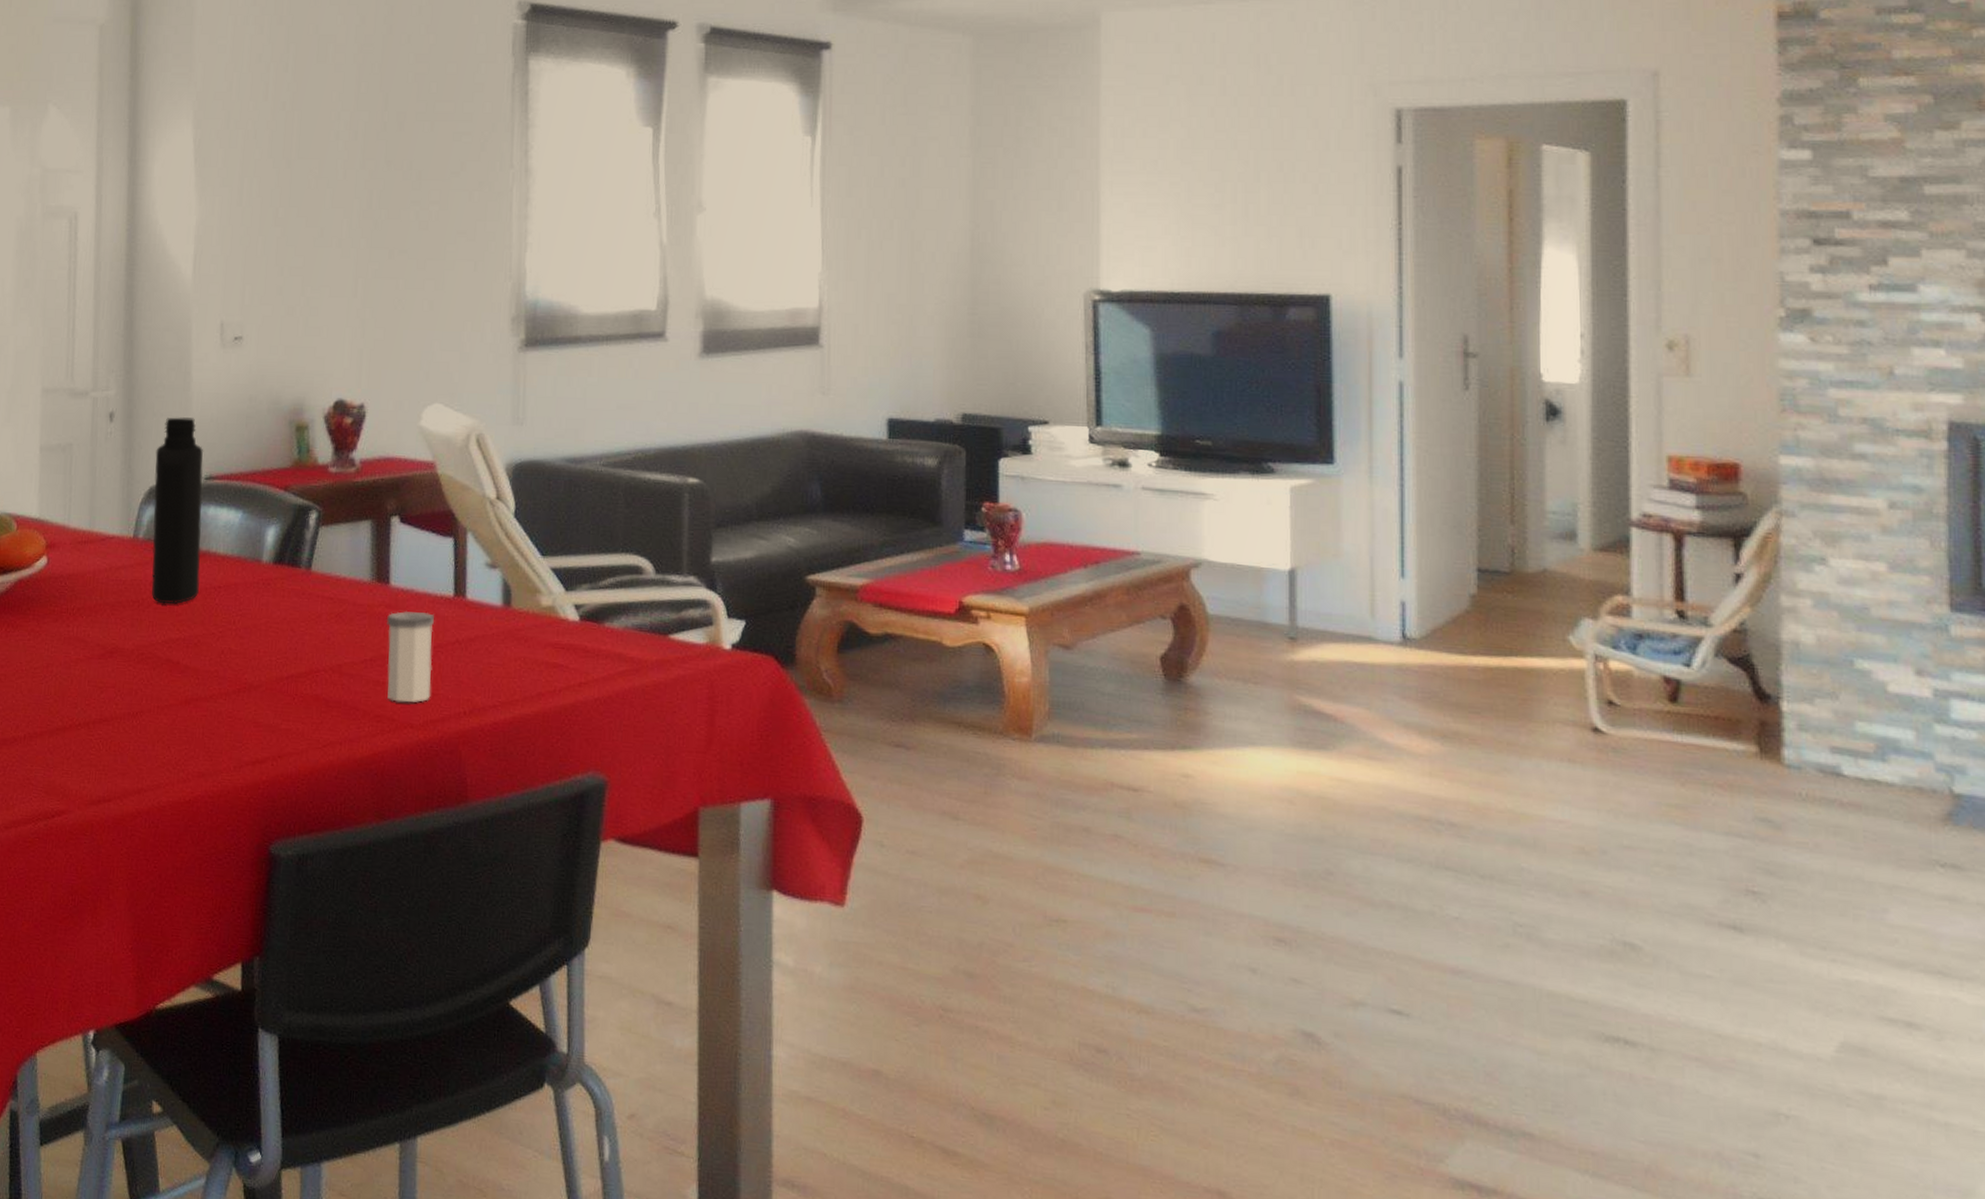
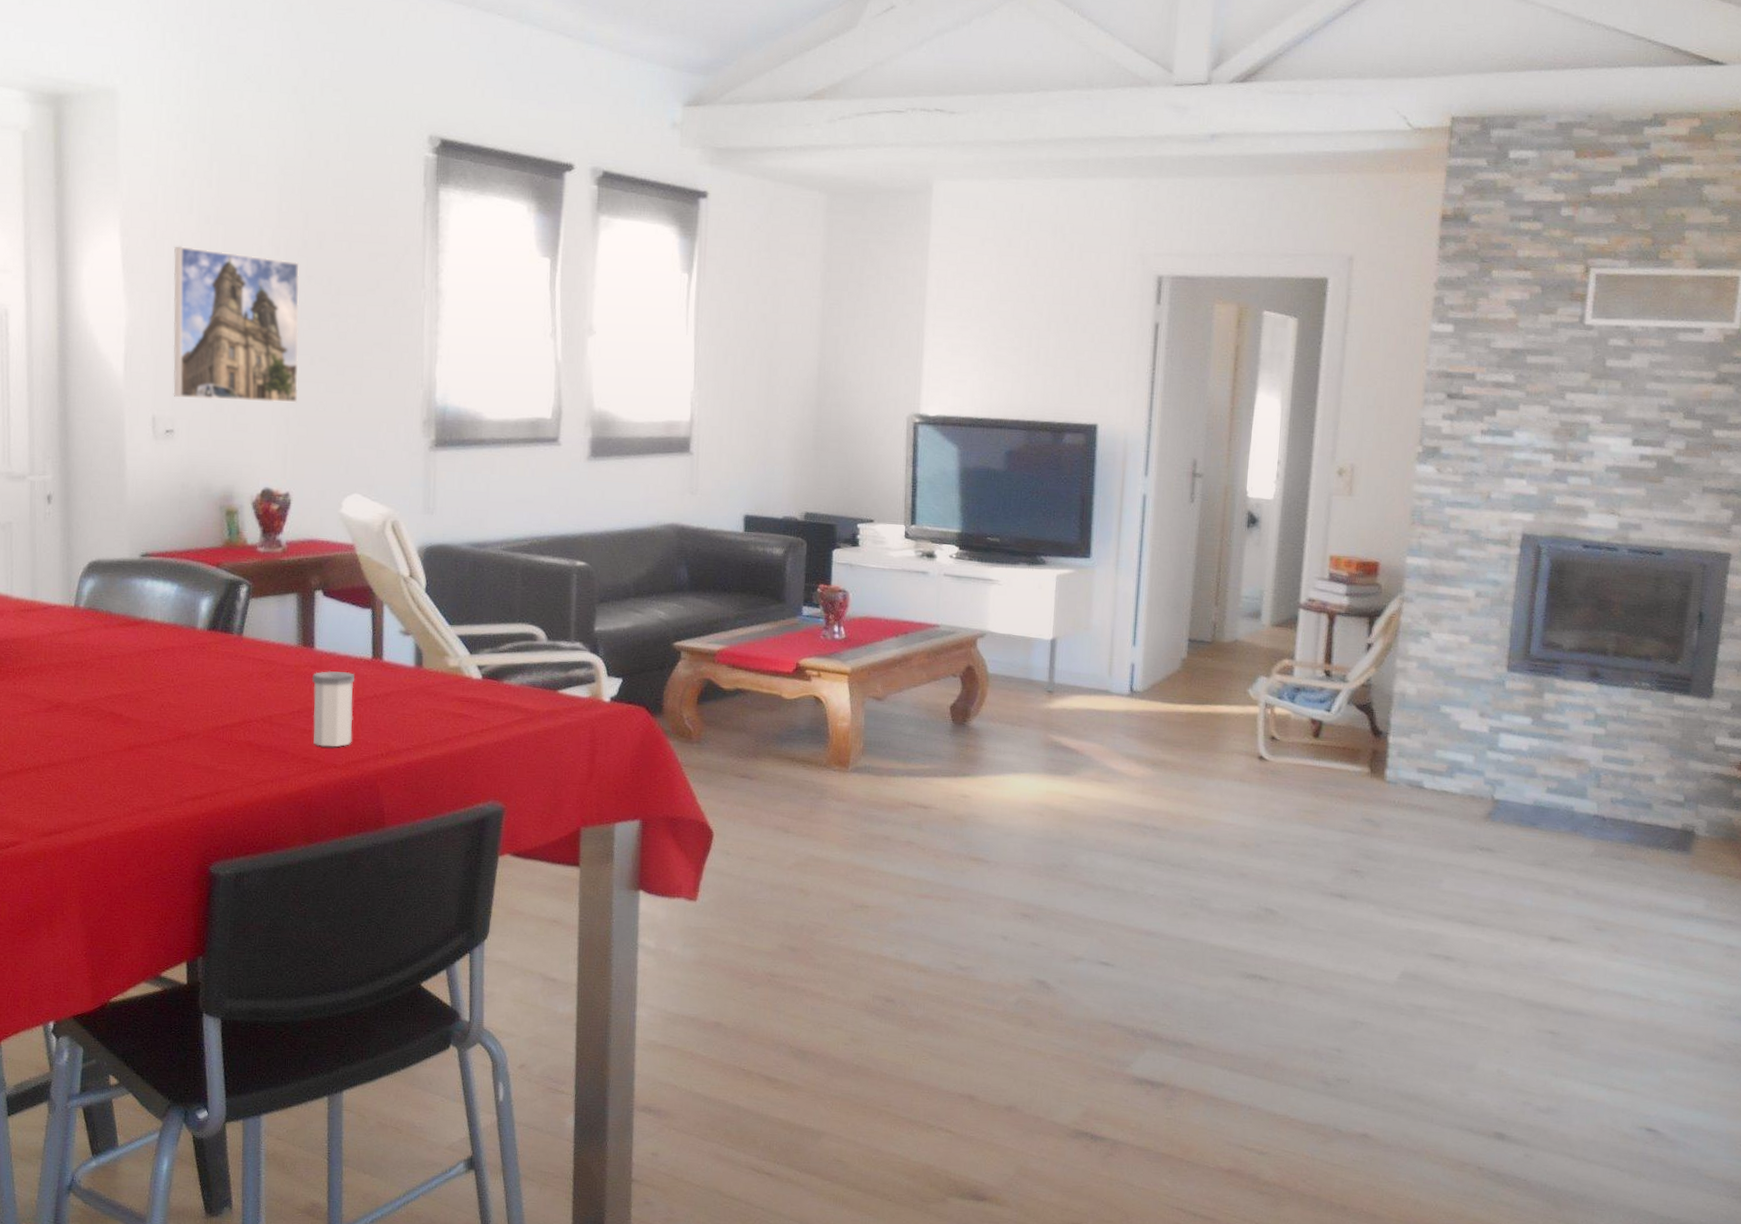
bottle: present [151,417,204,605] -> none [93,500,140,665]
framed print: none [243,136,378,303] -> present [173,246,300,403]

